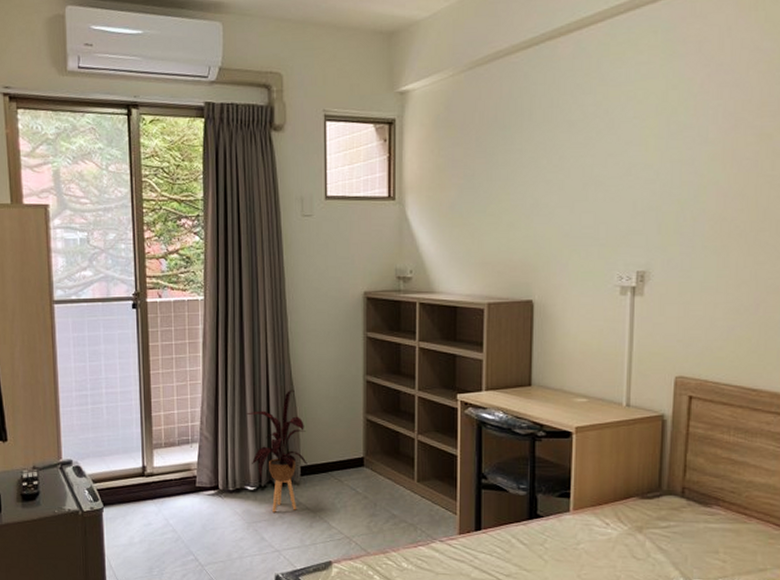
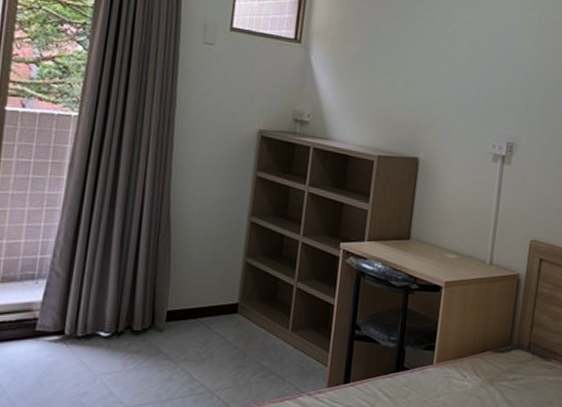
house plant: present [246,389,307,512] -> none [108,225,178,363]

